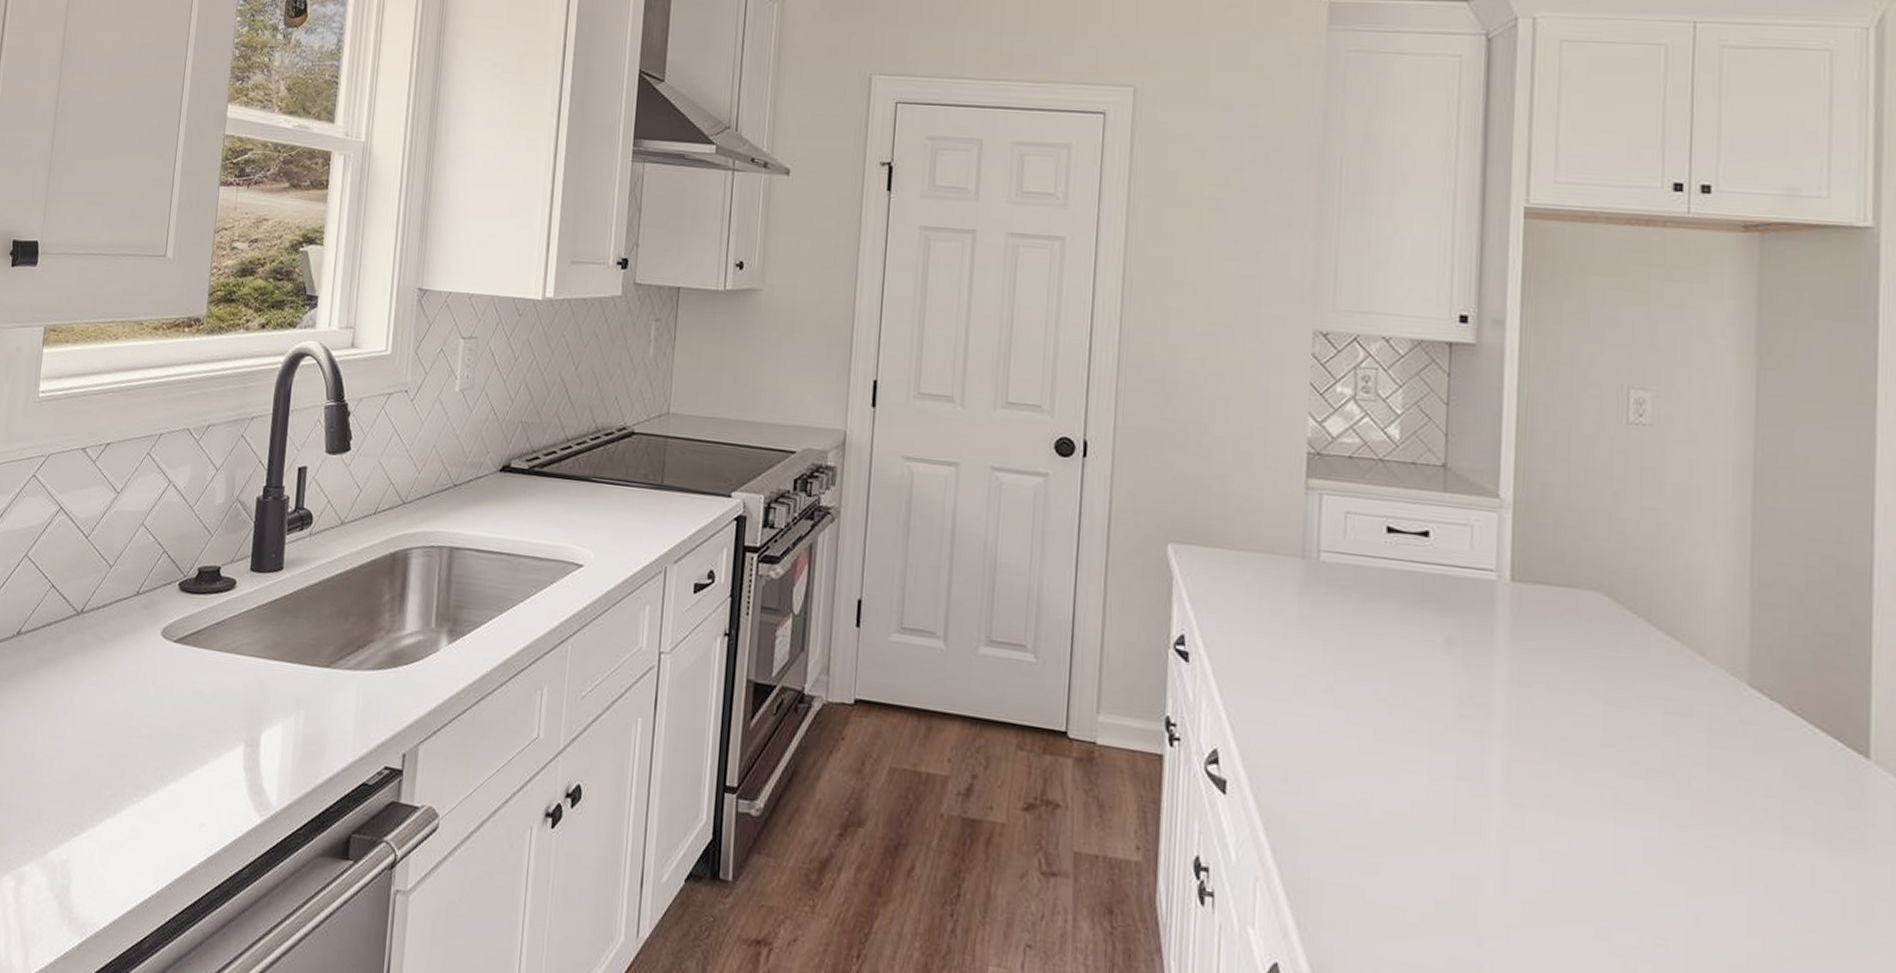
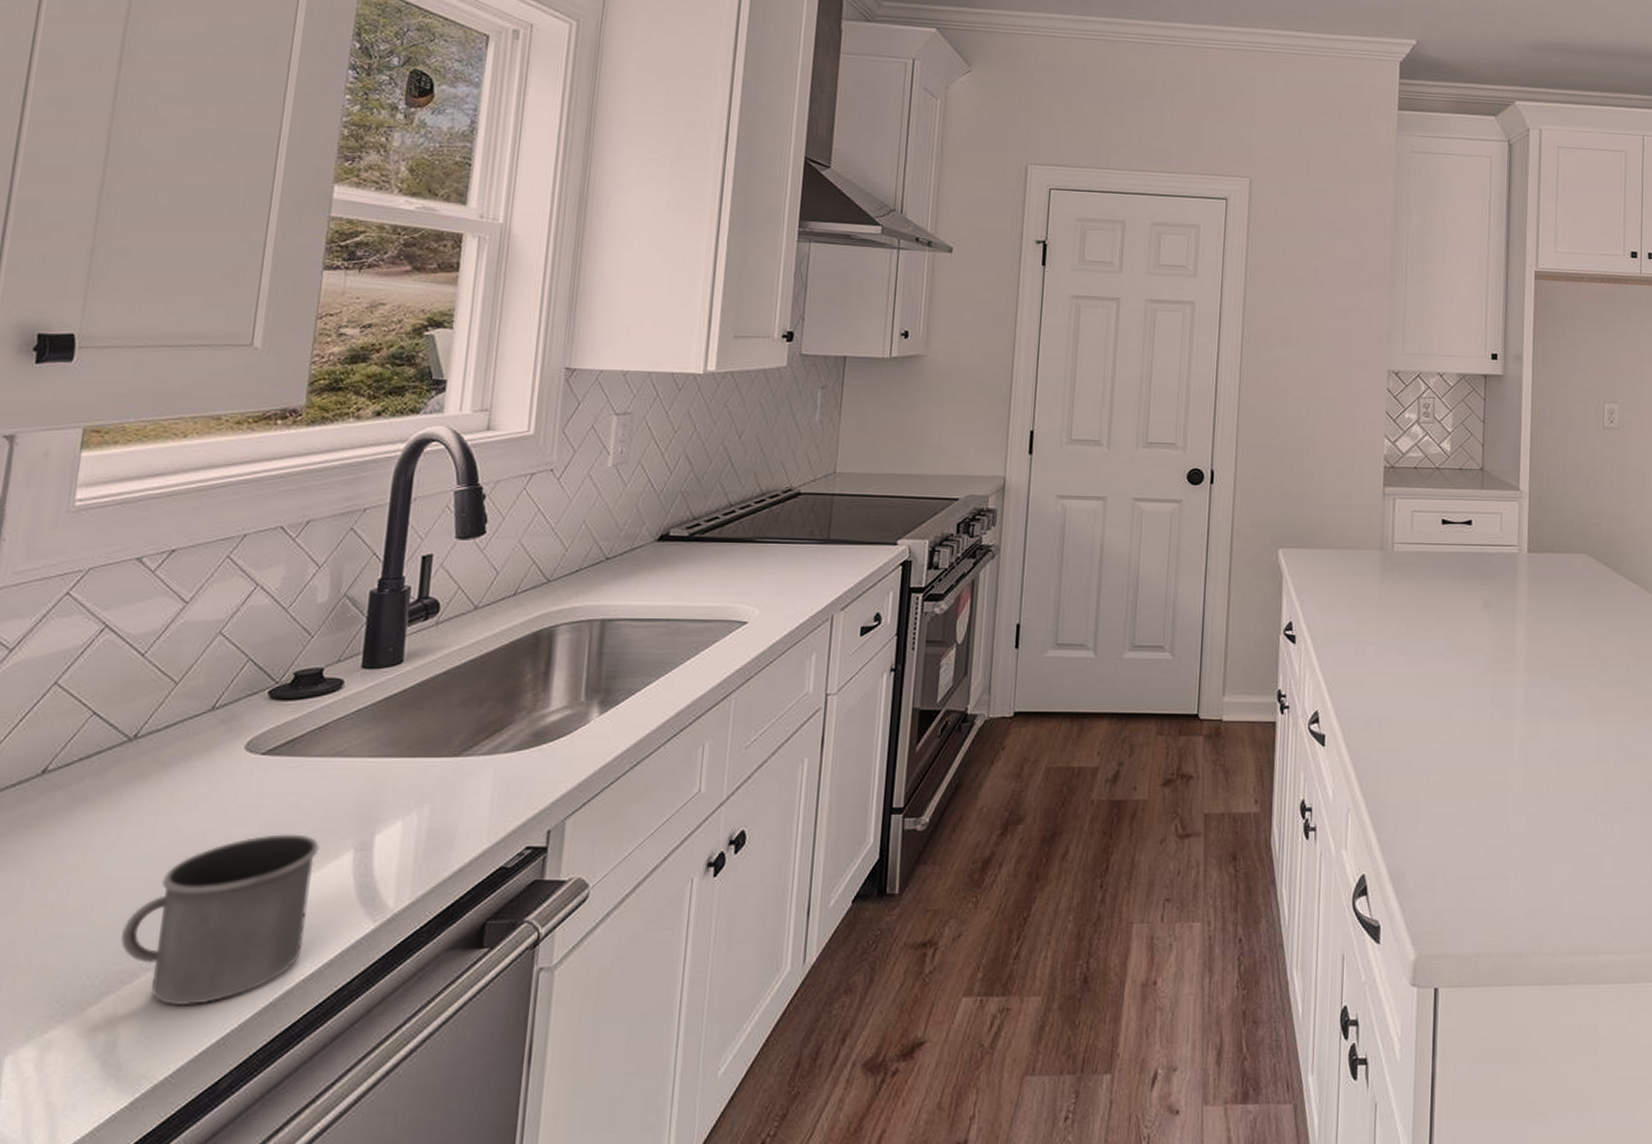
mug: none [72,718,218,867] -> present [121,834,319,1006]

